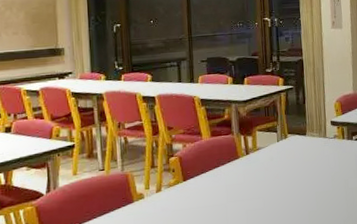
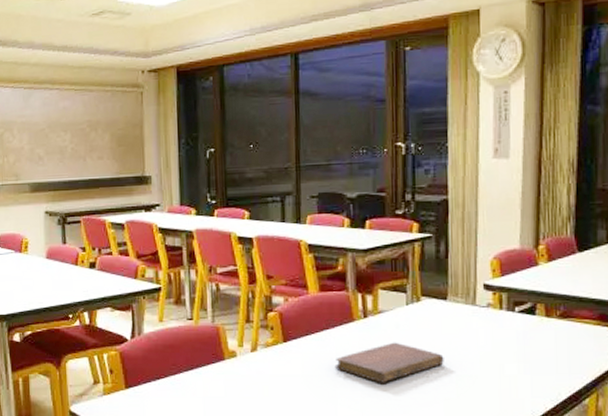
notebook: none [225,171,307,206] -> present [334,342,444,383]

